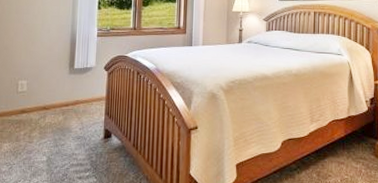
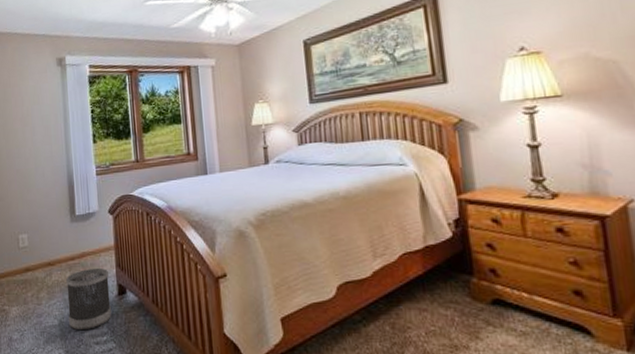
wastebasket: none [56,114,98,167] -> present [66,267,111,331]

